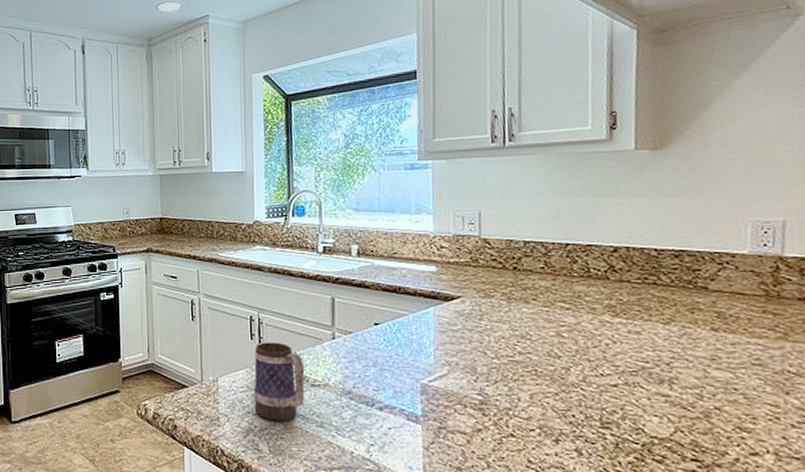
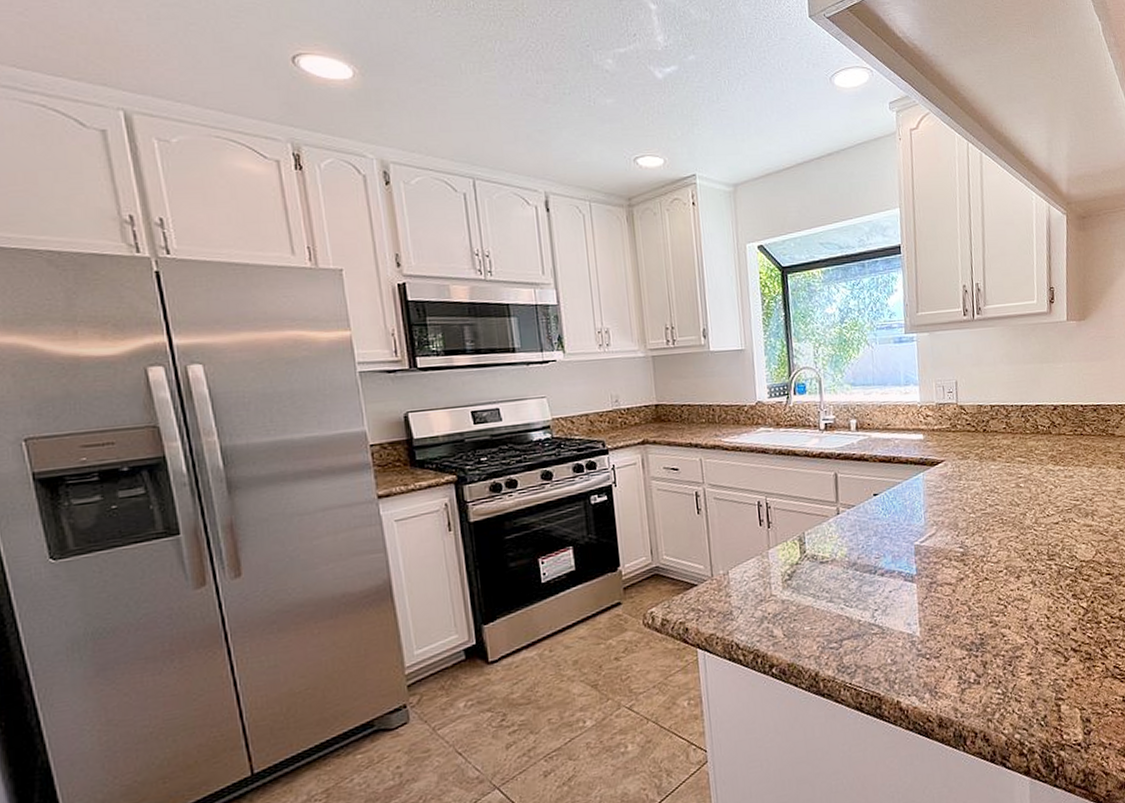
mug: present [253,342,305,421] -> none [764,525,814,605]

